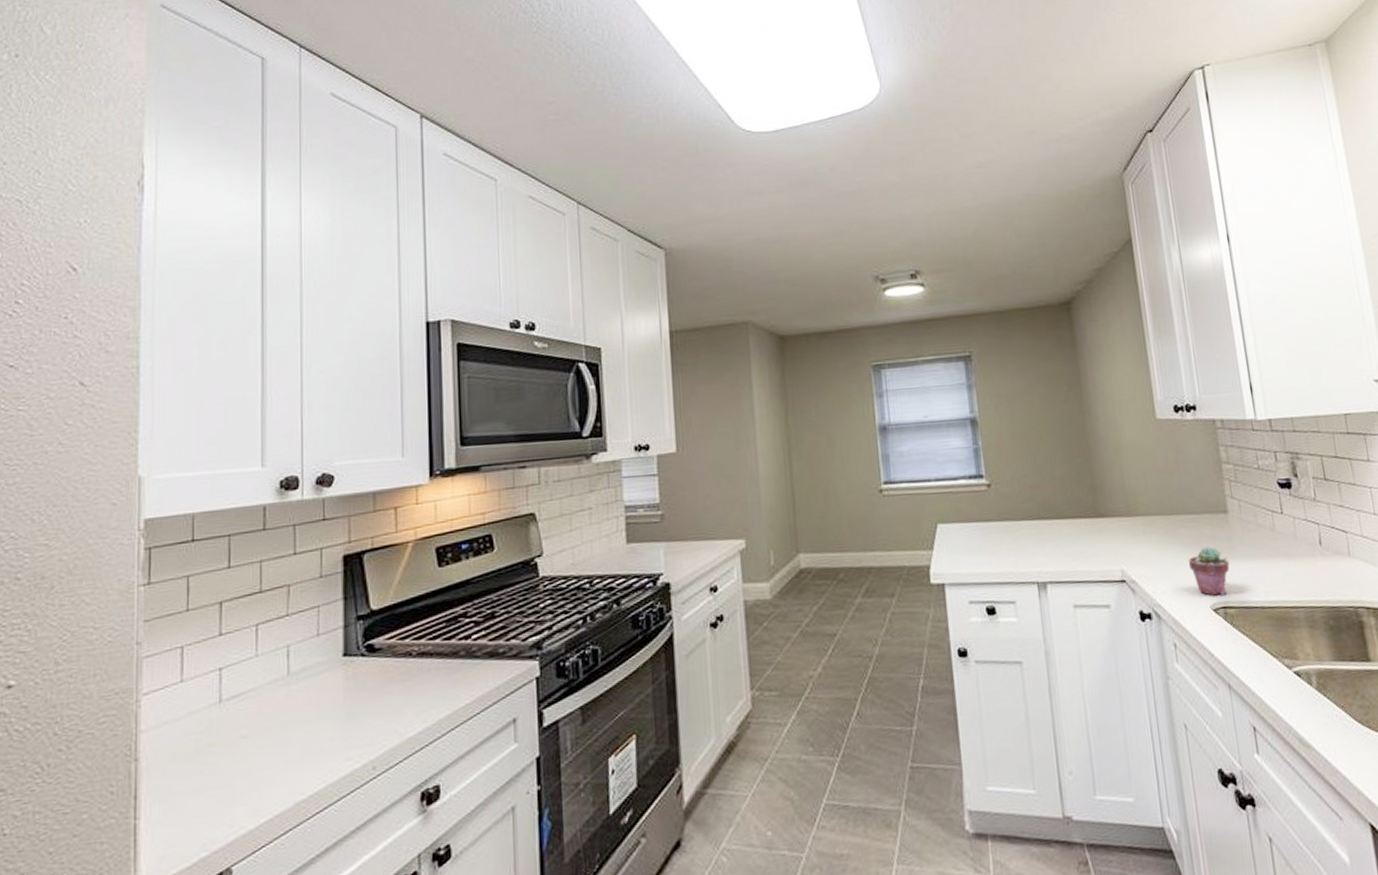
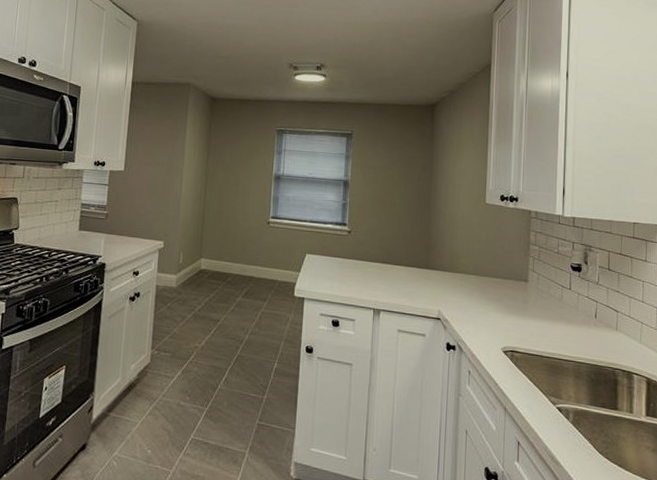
potted succulent: present [1188,546,1230,596] -> none [490,304,522,342]

